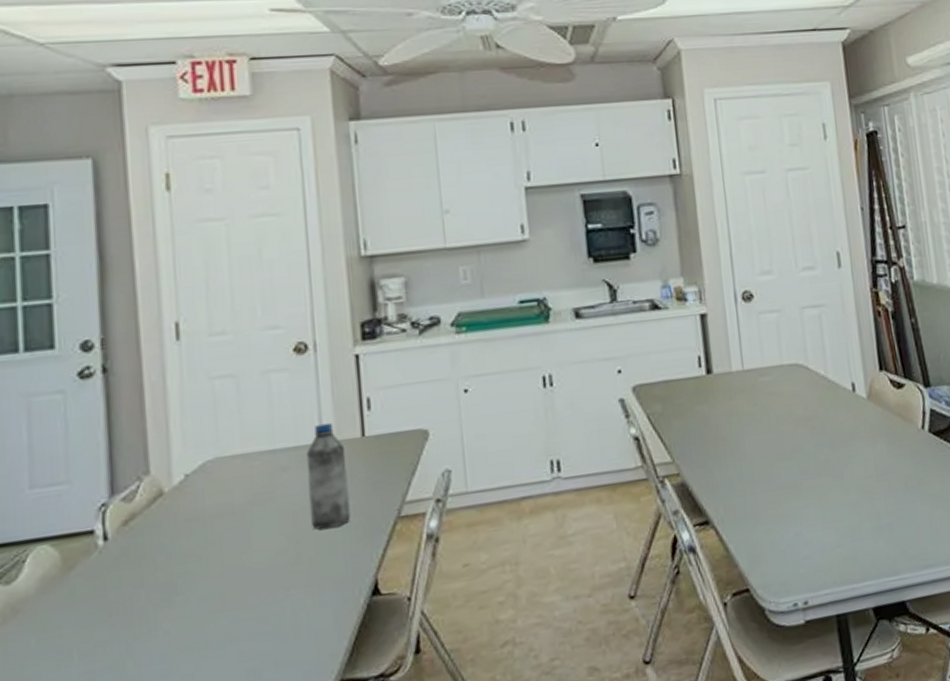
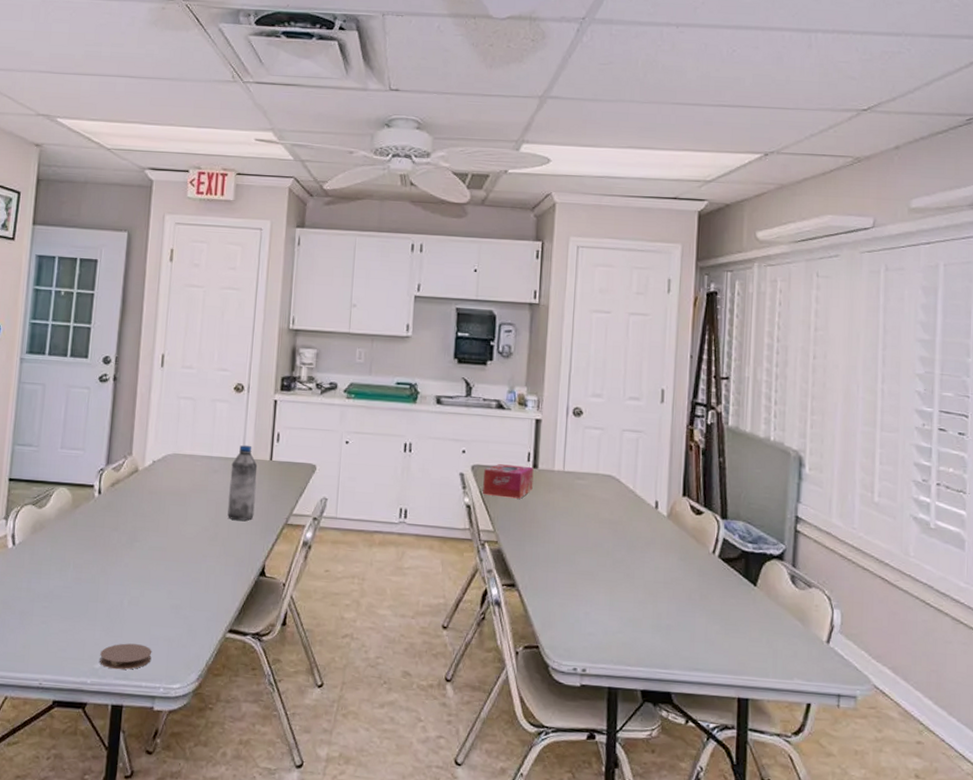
tissue box: none [648,373,711,420] -> present [483,464,534,499]

